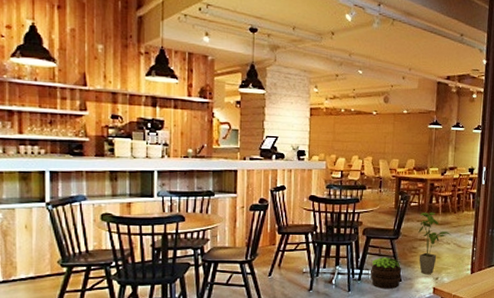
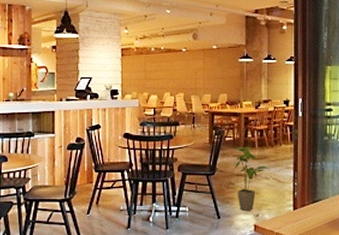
potted plant: present [370,257,402,289] -> none [188,194,220,226]

